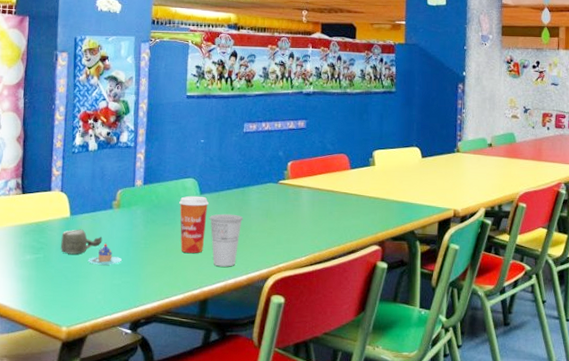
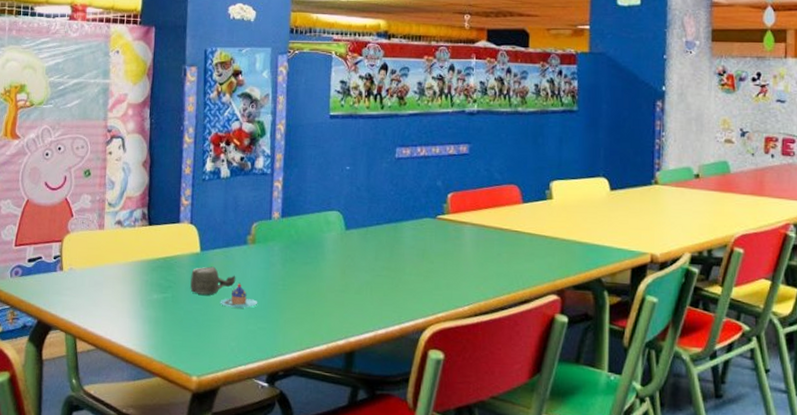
paper cup: present [179,196,209,253] -> none [322,231,355,298]
cup: present [209,213,244,267] -> none [356,252,396,315]

